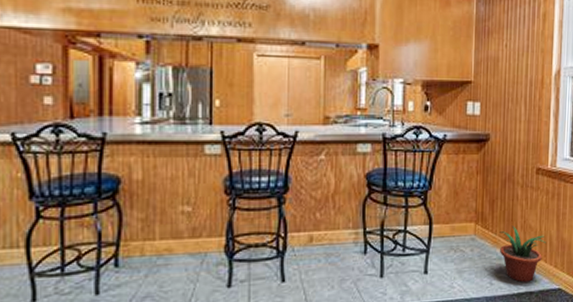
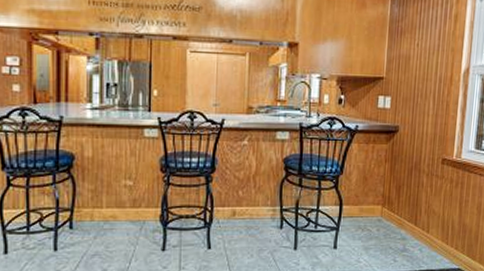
potted plant: present [499,225,546,283] -> none [404,210,449,261]

